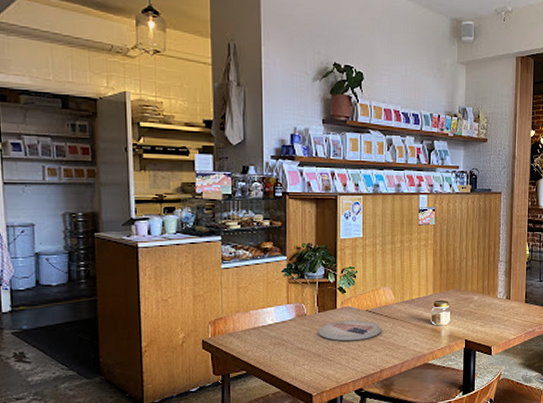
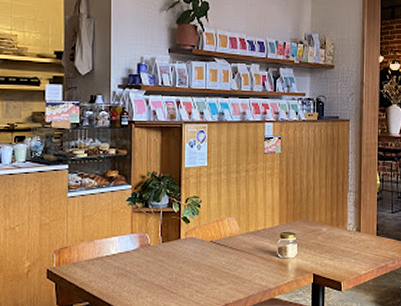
plate: present [317,320,382,342] -> none [160,251,227,274]

